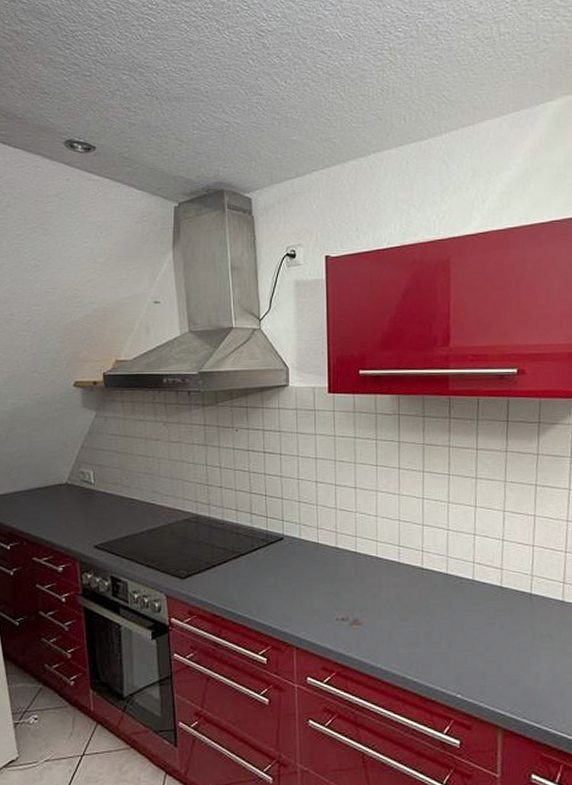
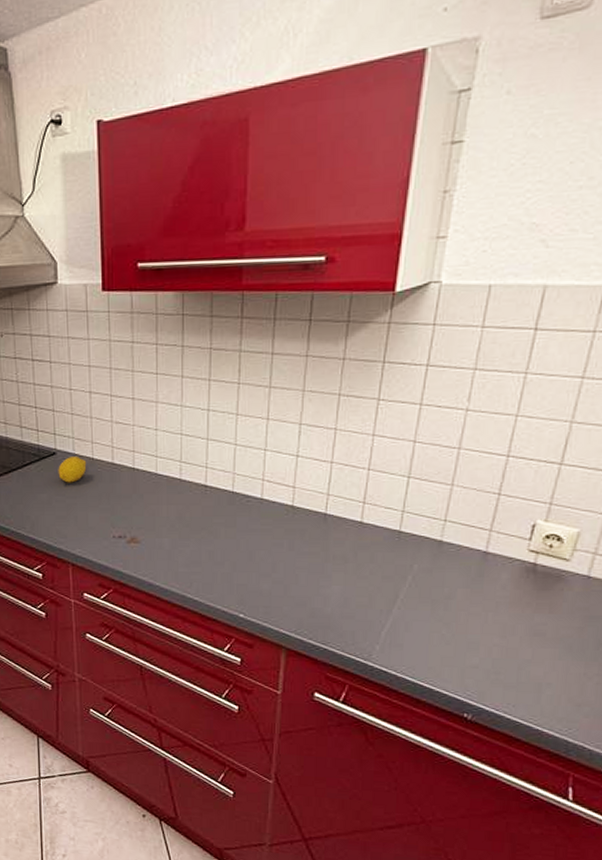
lemon: none [285,542,312,567] -> present [58,457,87,483]

